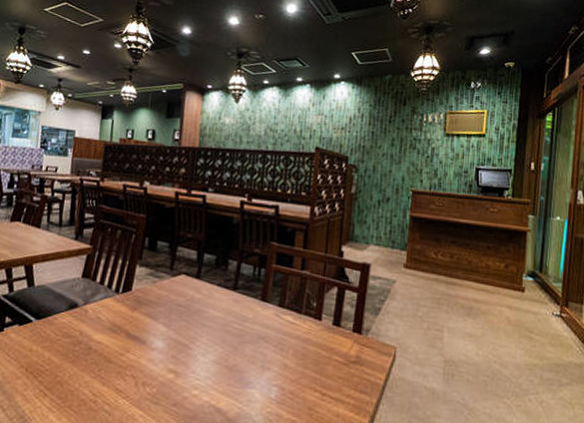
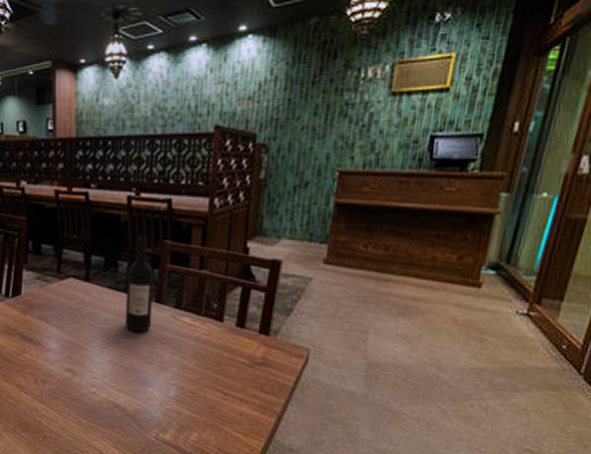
wine bottle: none [231,237,261,331] -> present [124,236,154,332]

